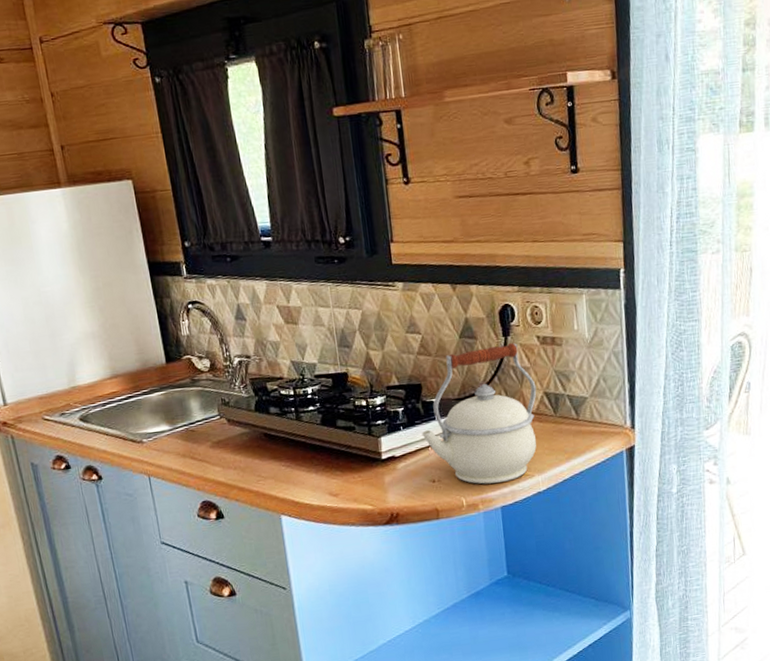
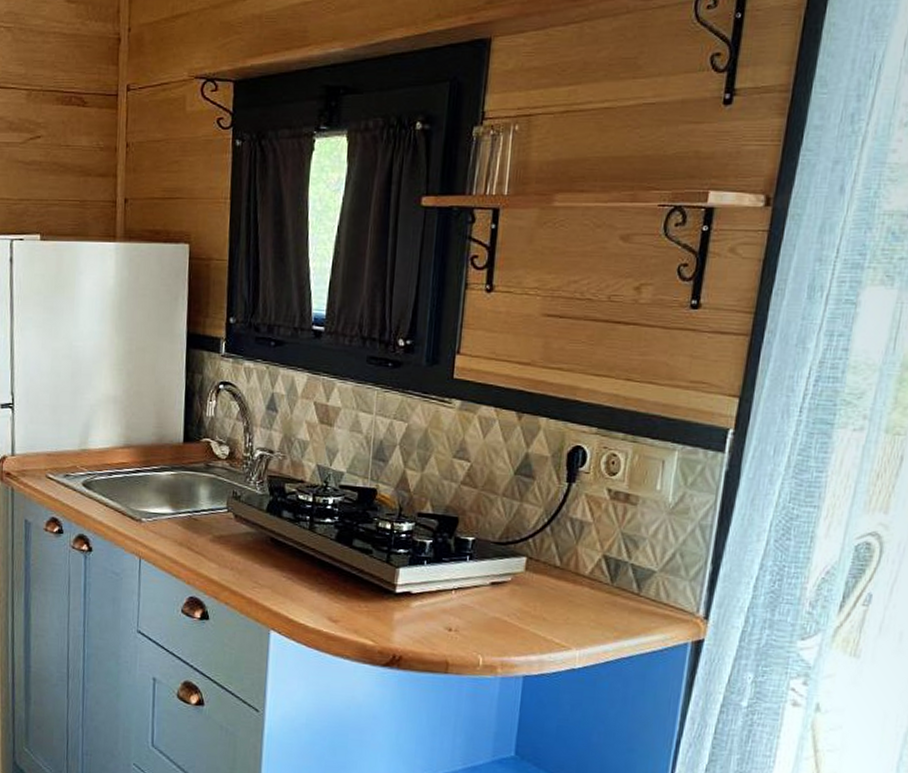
kettle: present [421,342,537,484] -> none [447,490,595,649]

